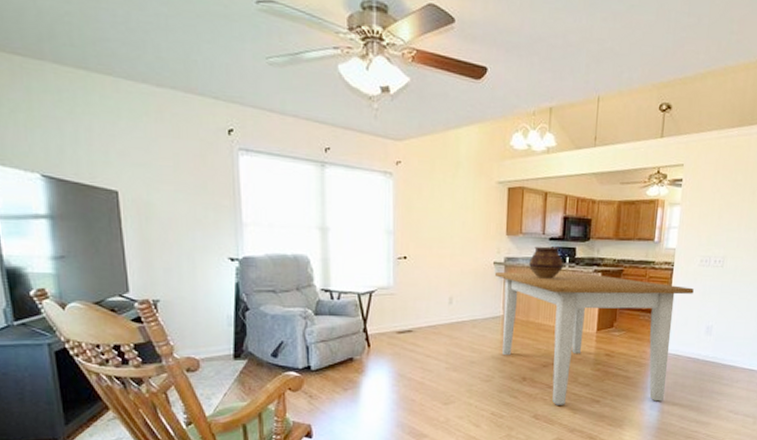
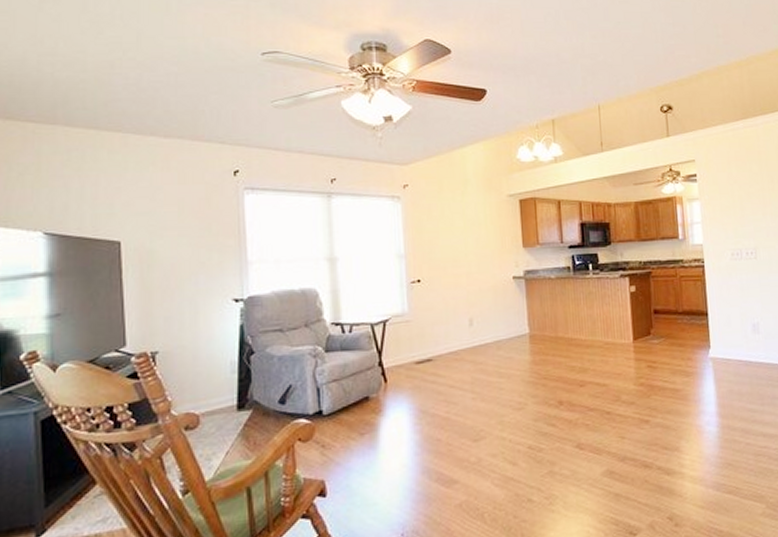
table: present [494,271,694,405] -> none [515,279,731,431]
ceramic pot: present [529,246,563,279] -> none [550,254,587,289]

